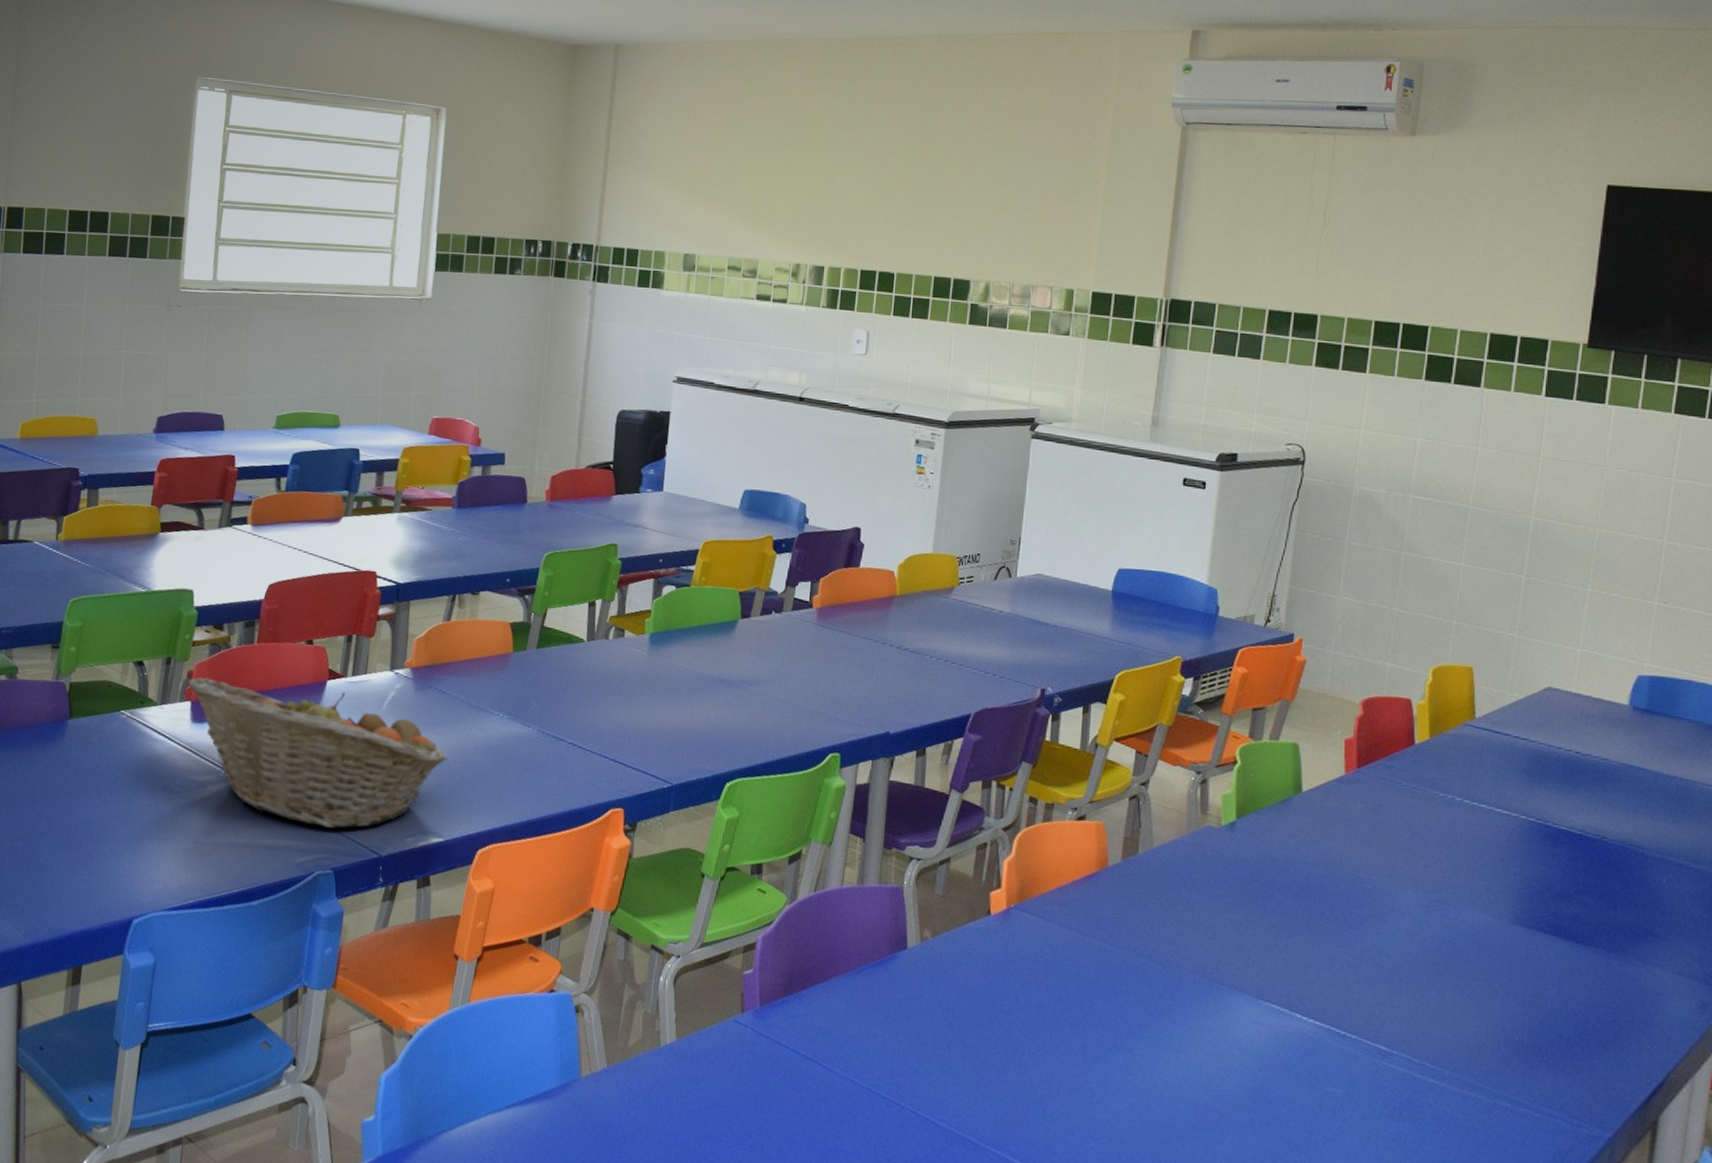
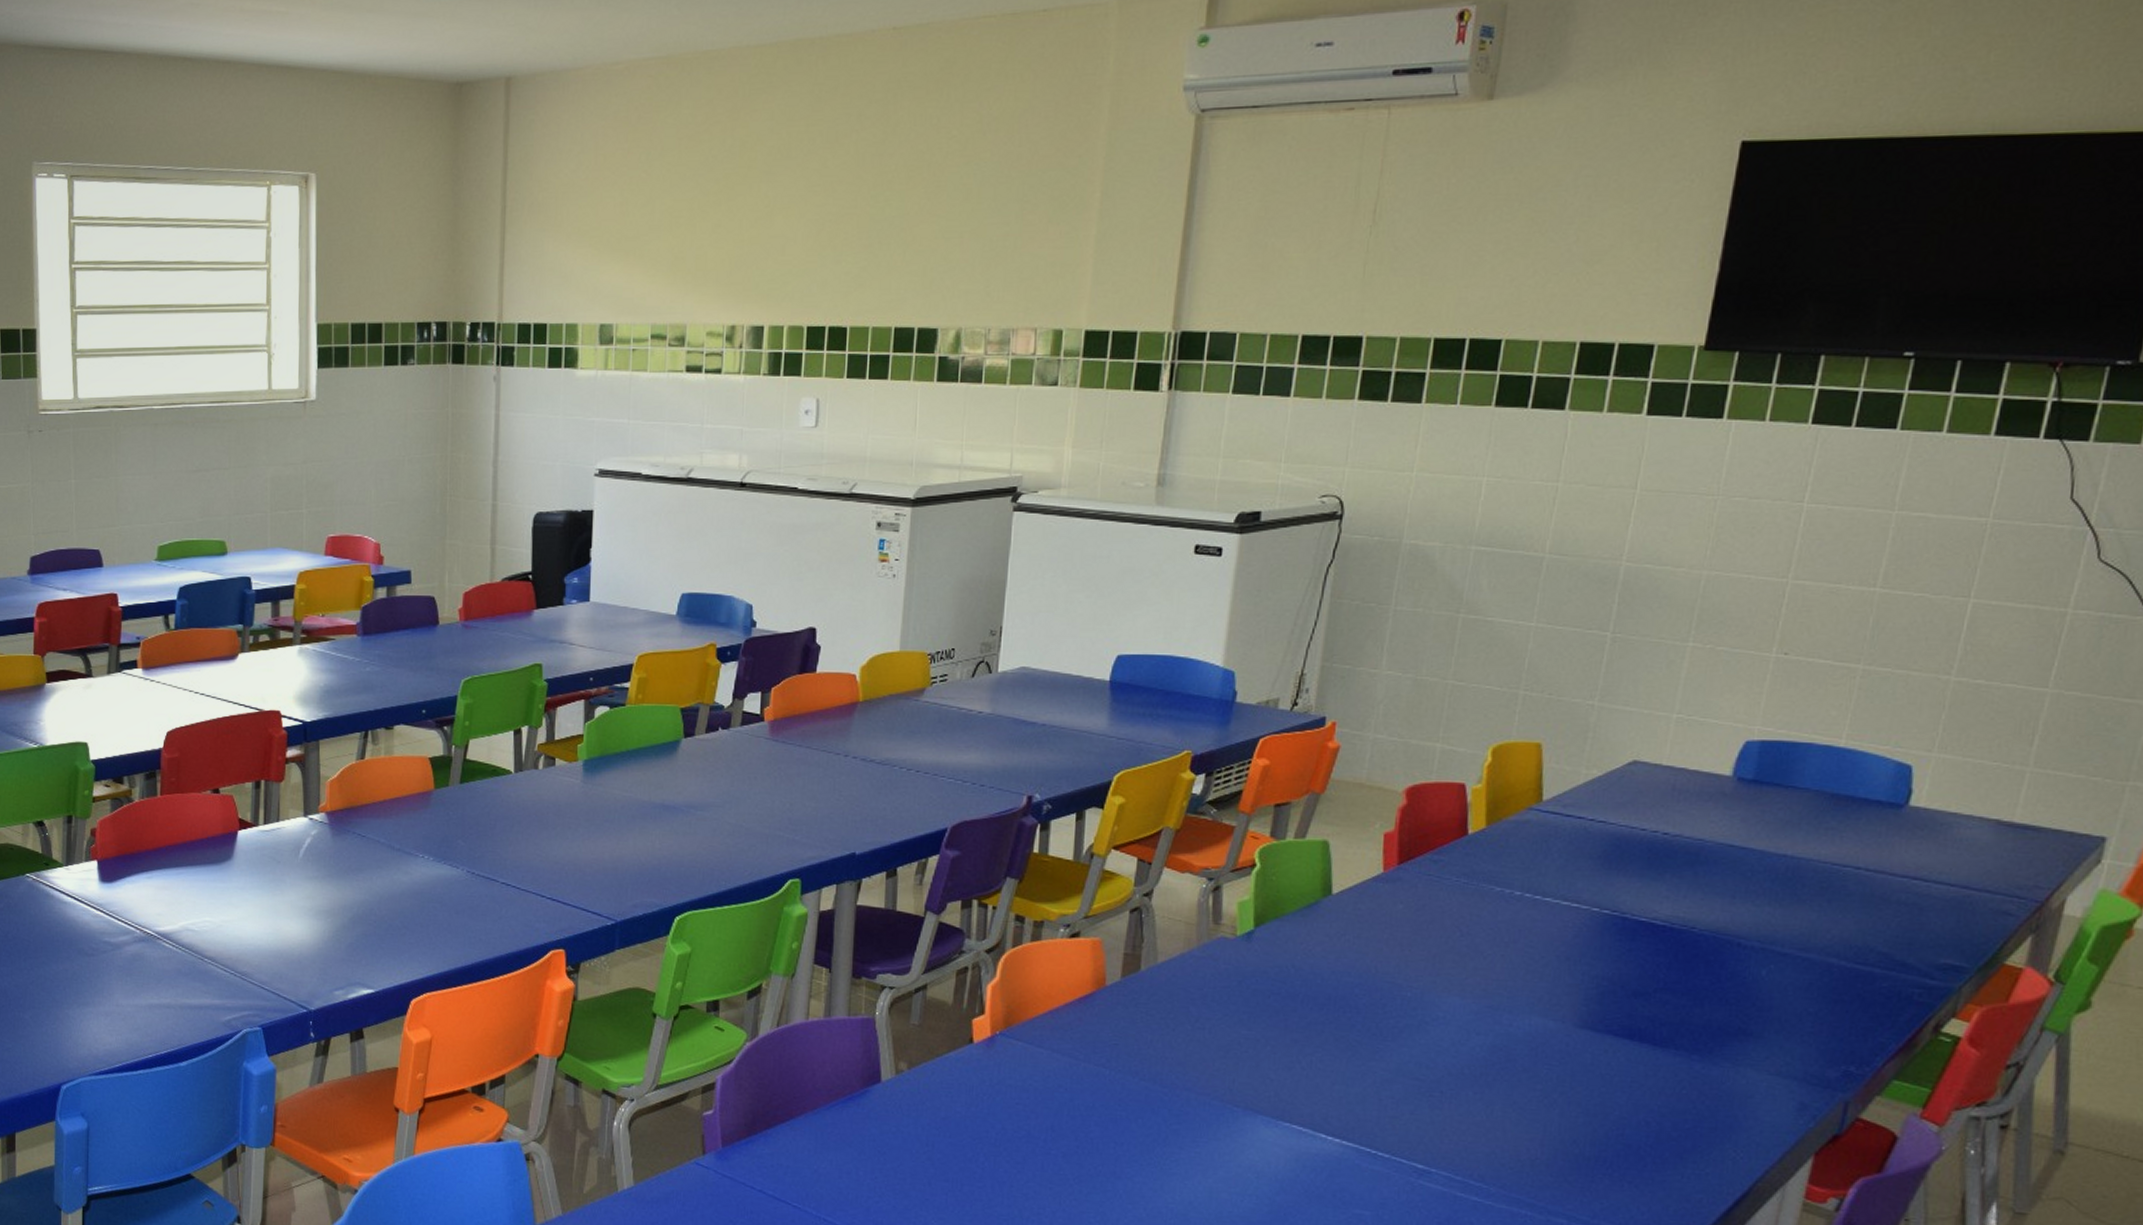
fruit basket: present [186,677,448,828] -> none [90,834,373,984]

